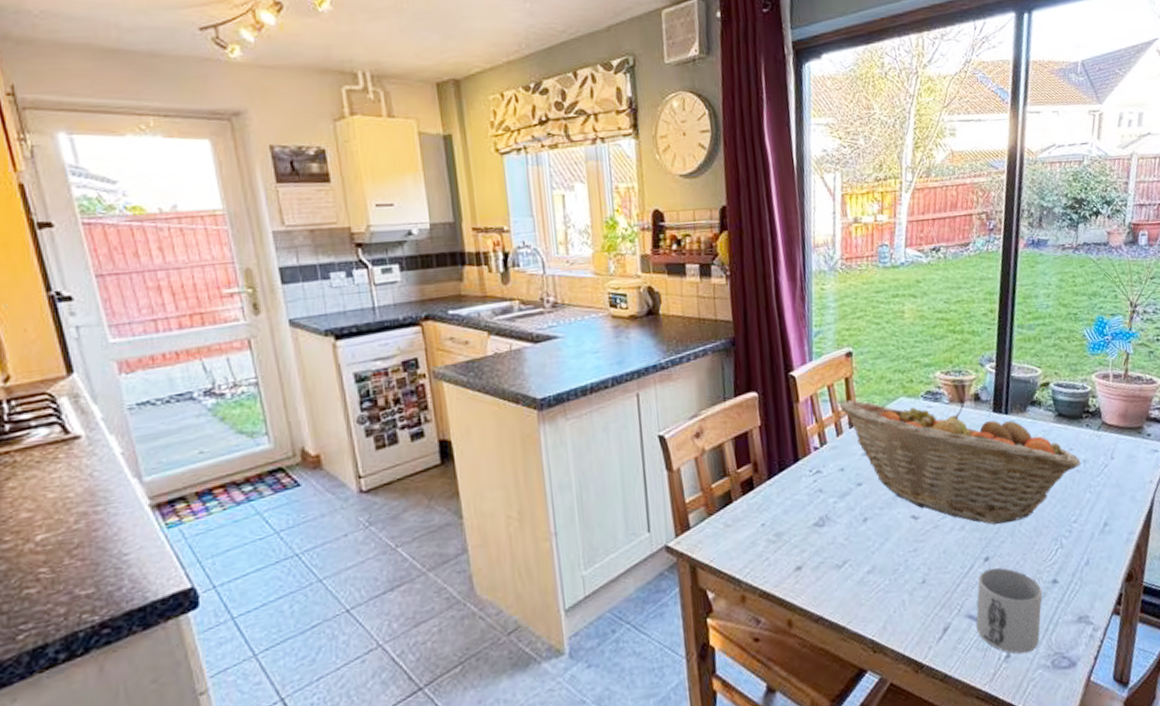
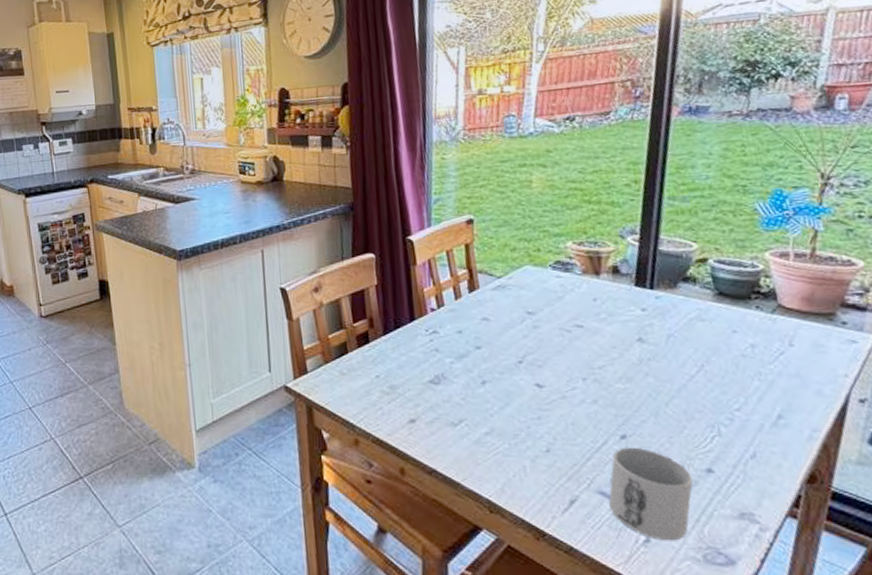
fruit basket: present [839,400,1081,525] -> none [458,266,748,402]

